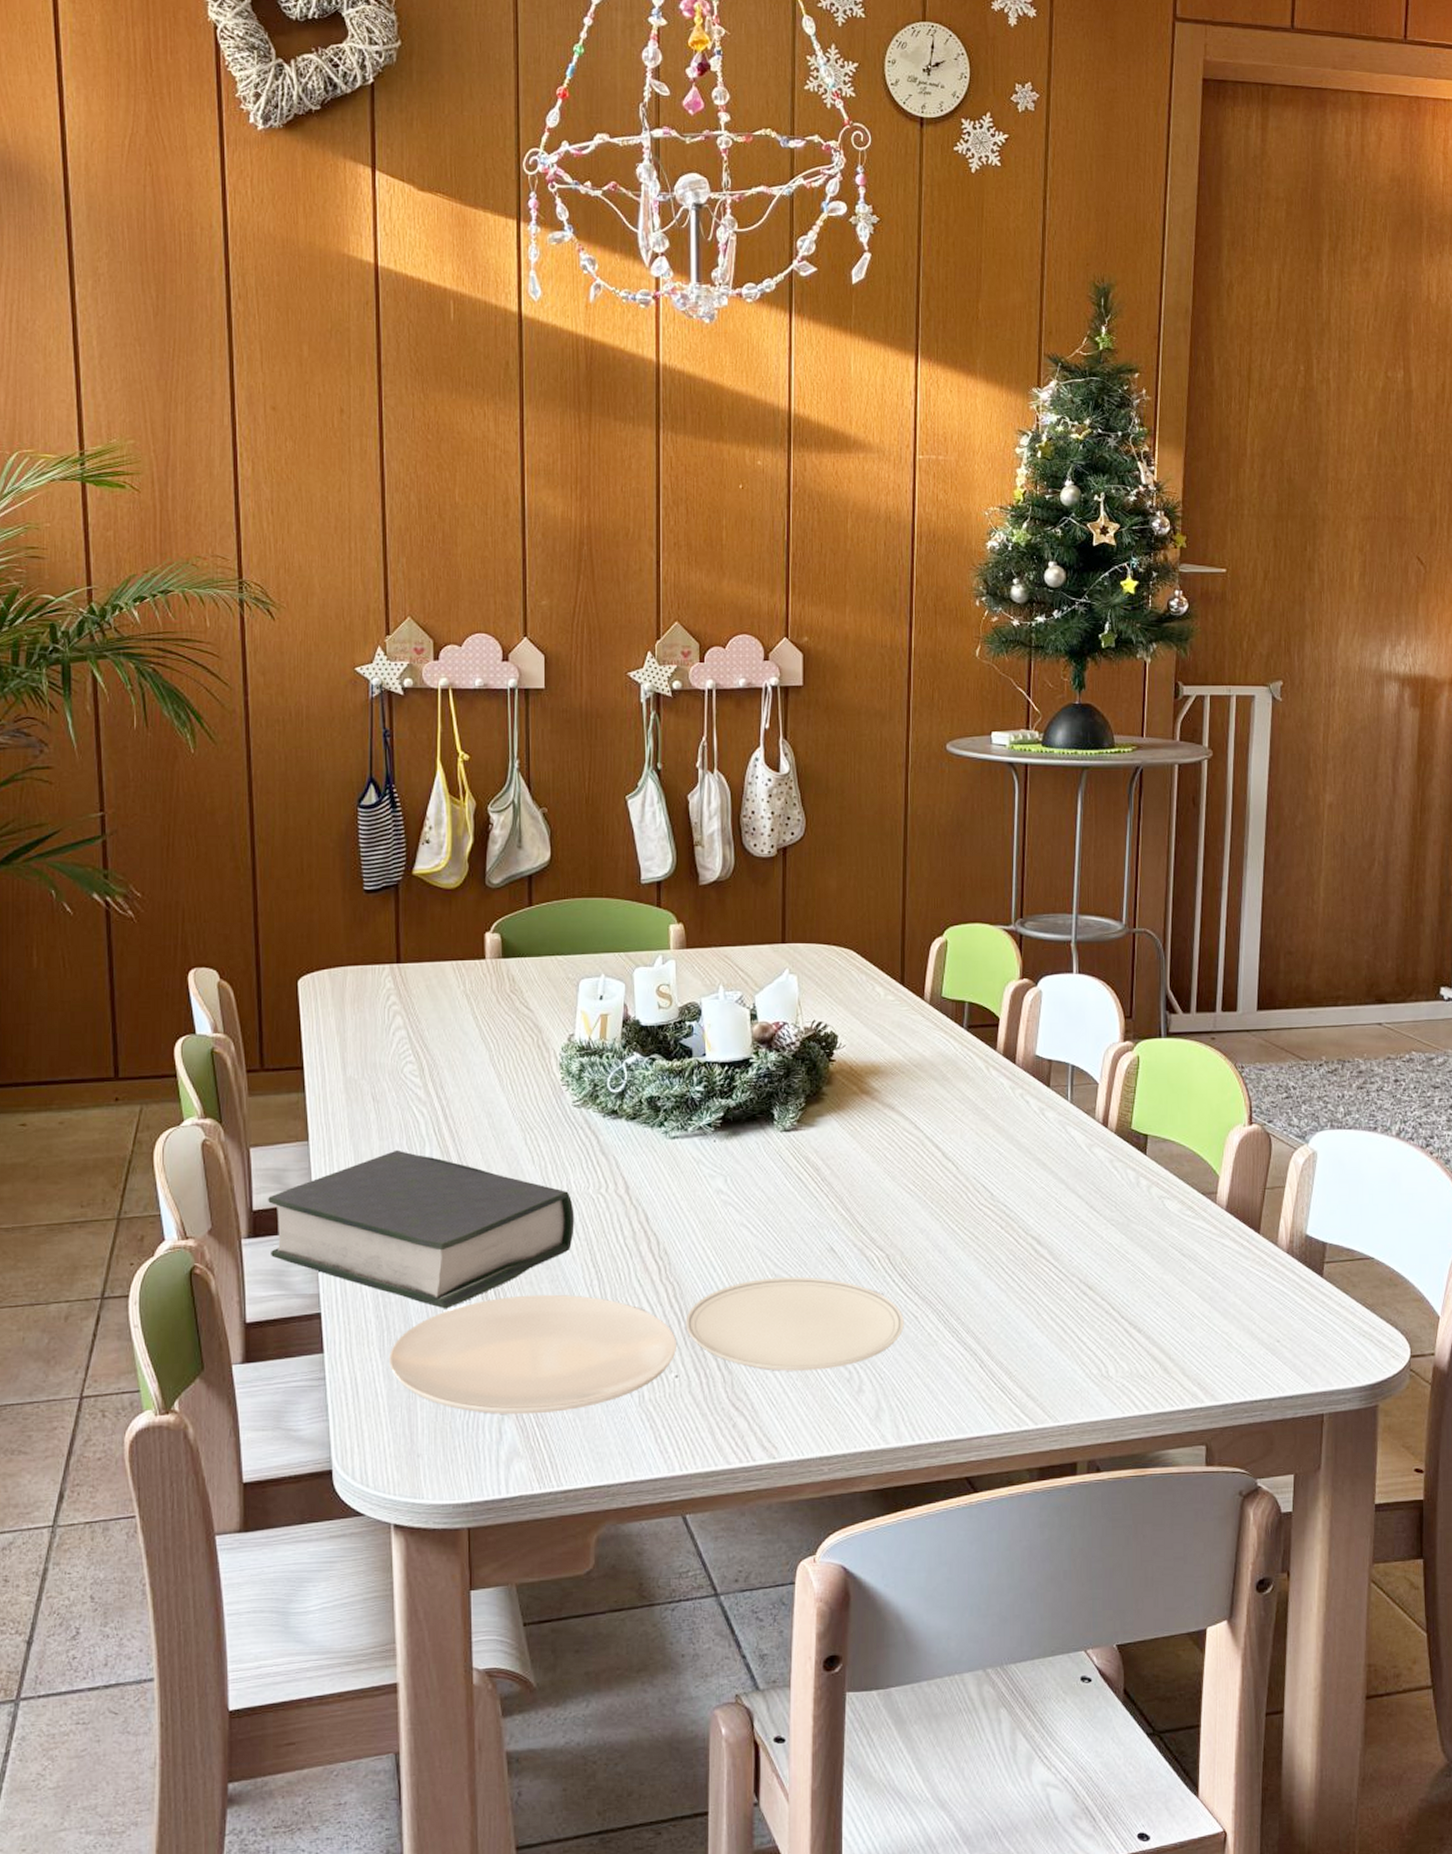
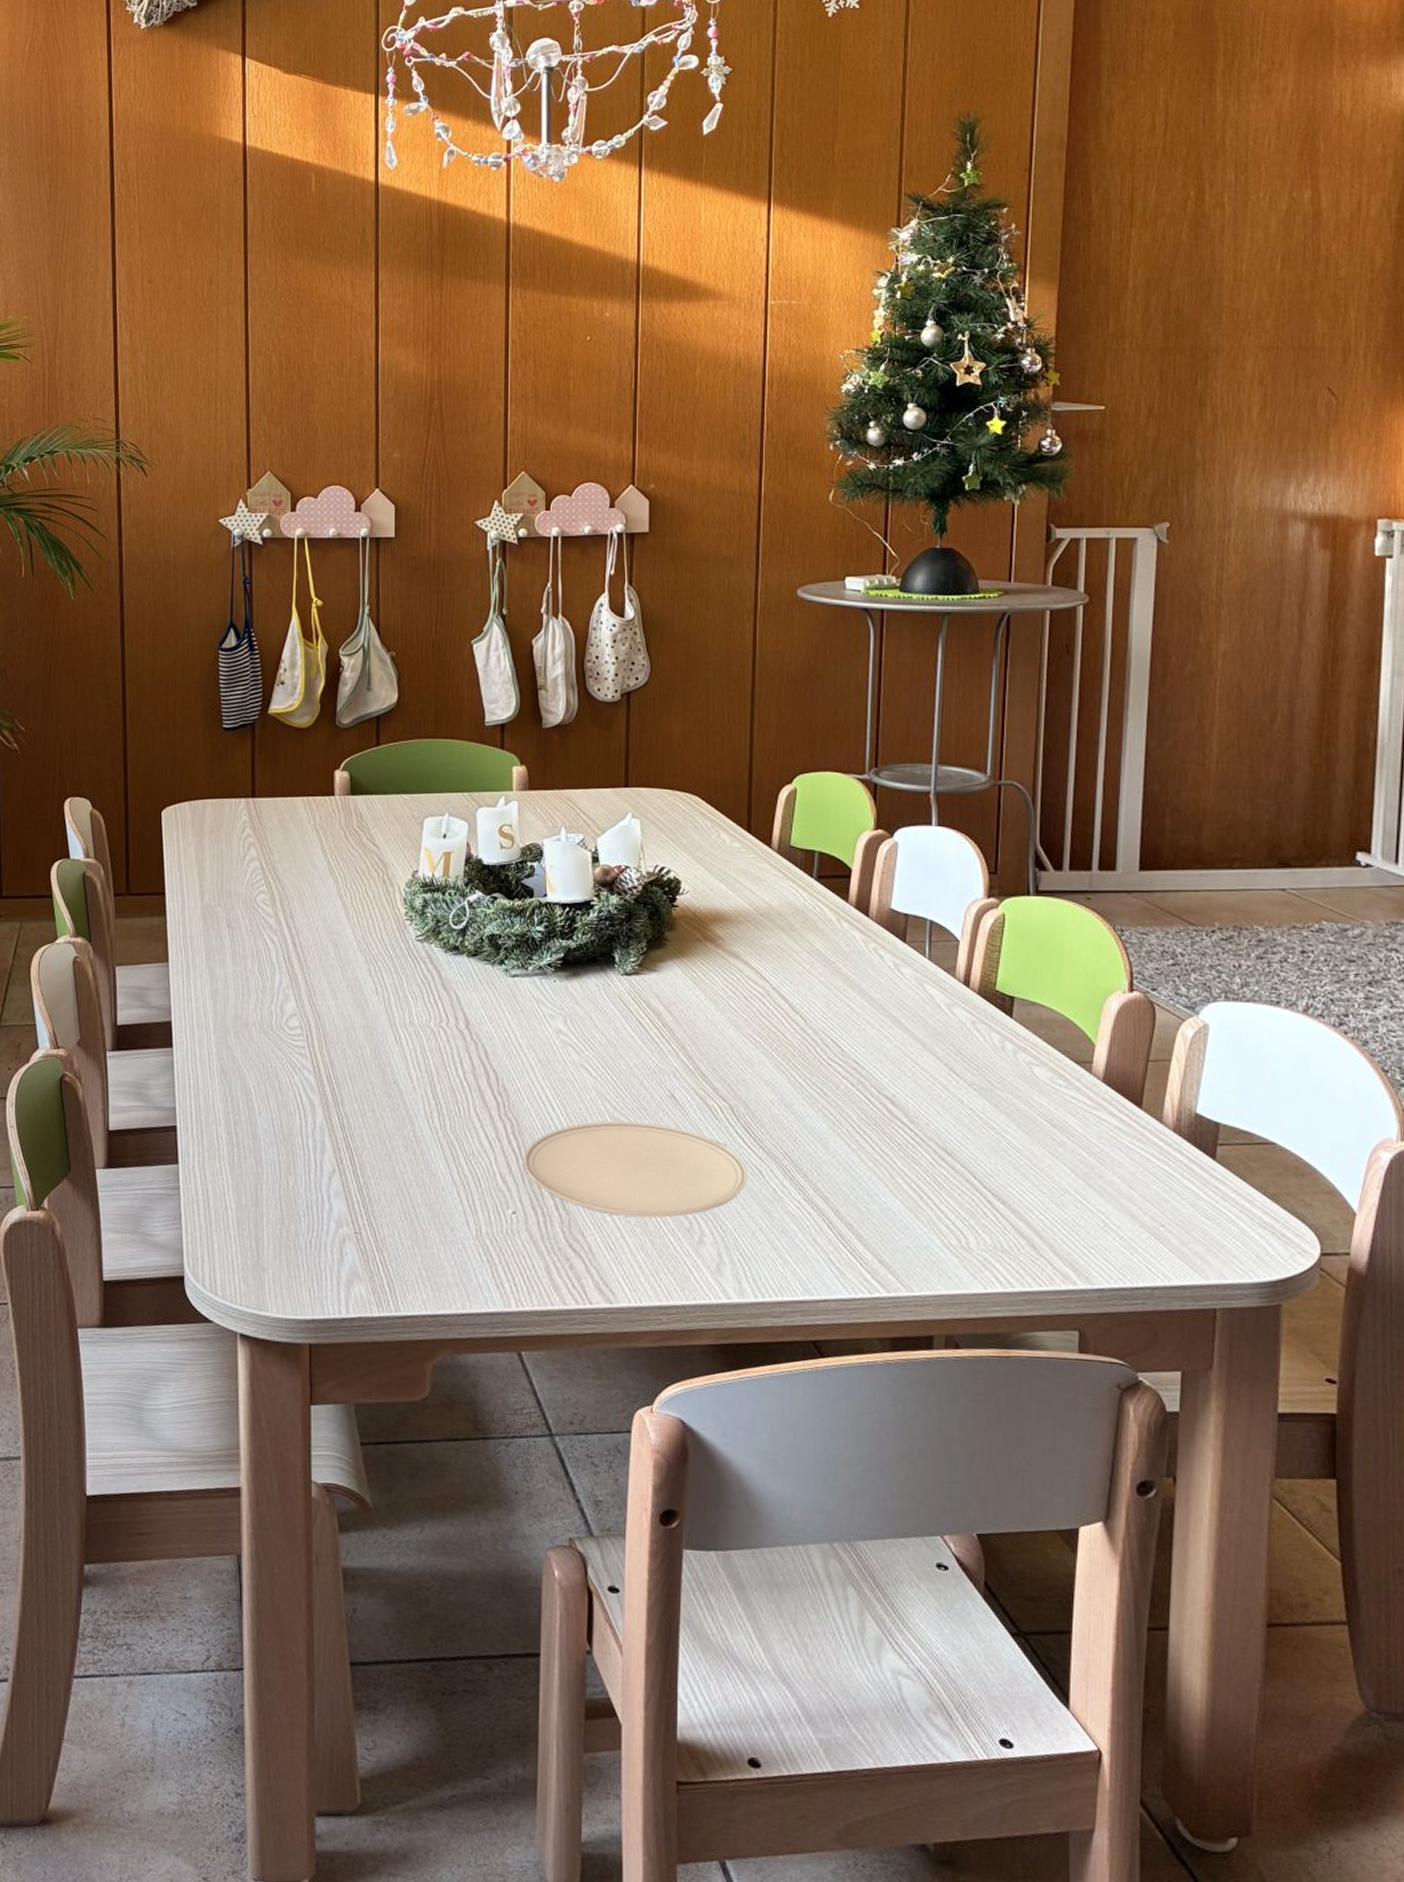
book: present [268,1149,574,1309] -> none [131,974,416,1130]
plate: present [389,1294,676,1415] -> none [238,1122,514,1239]

